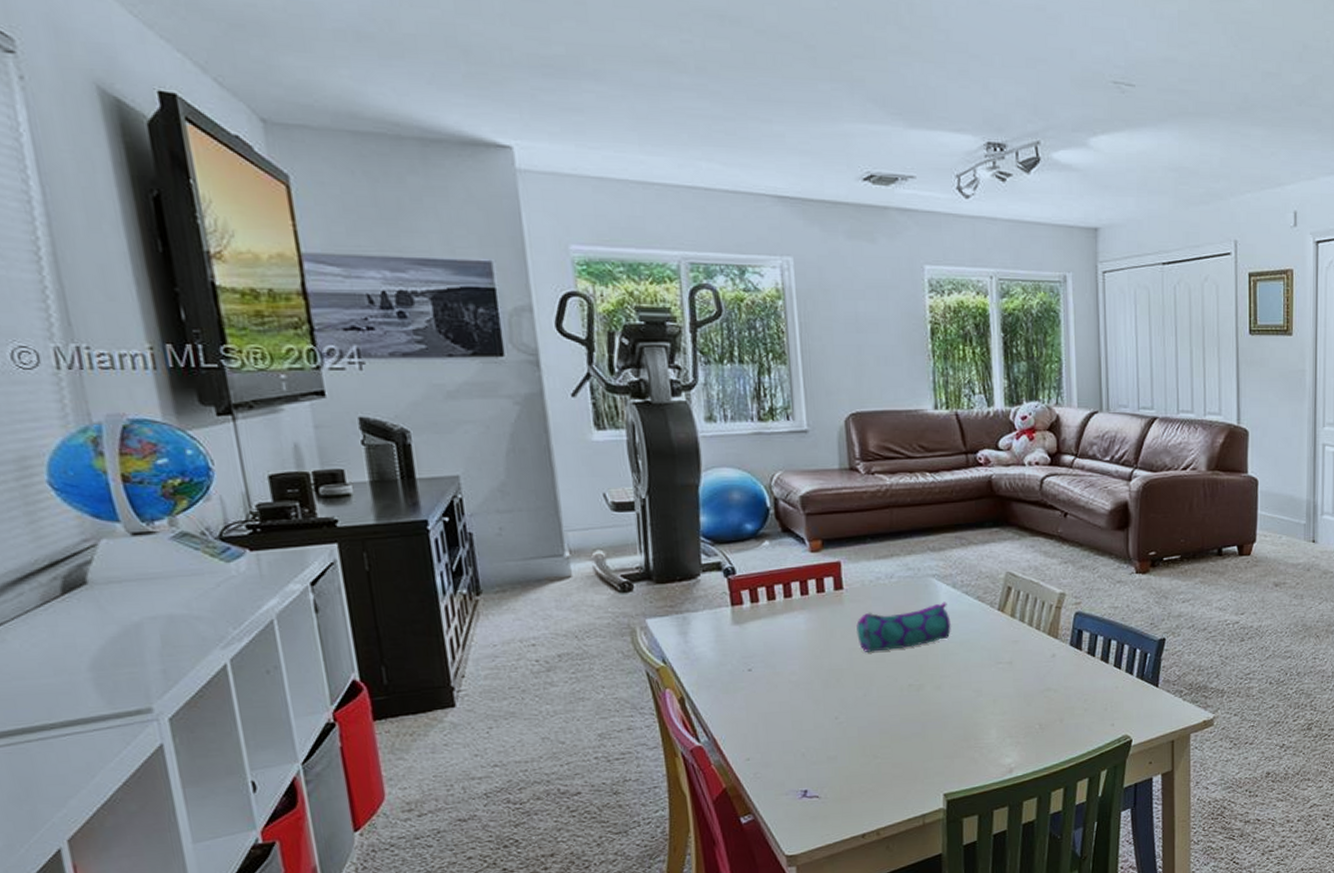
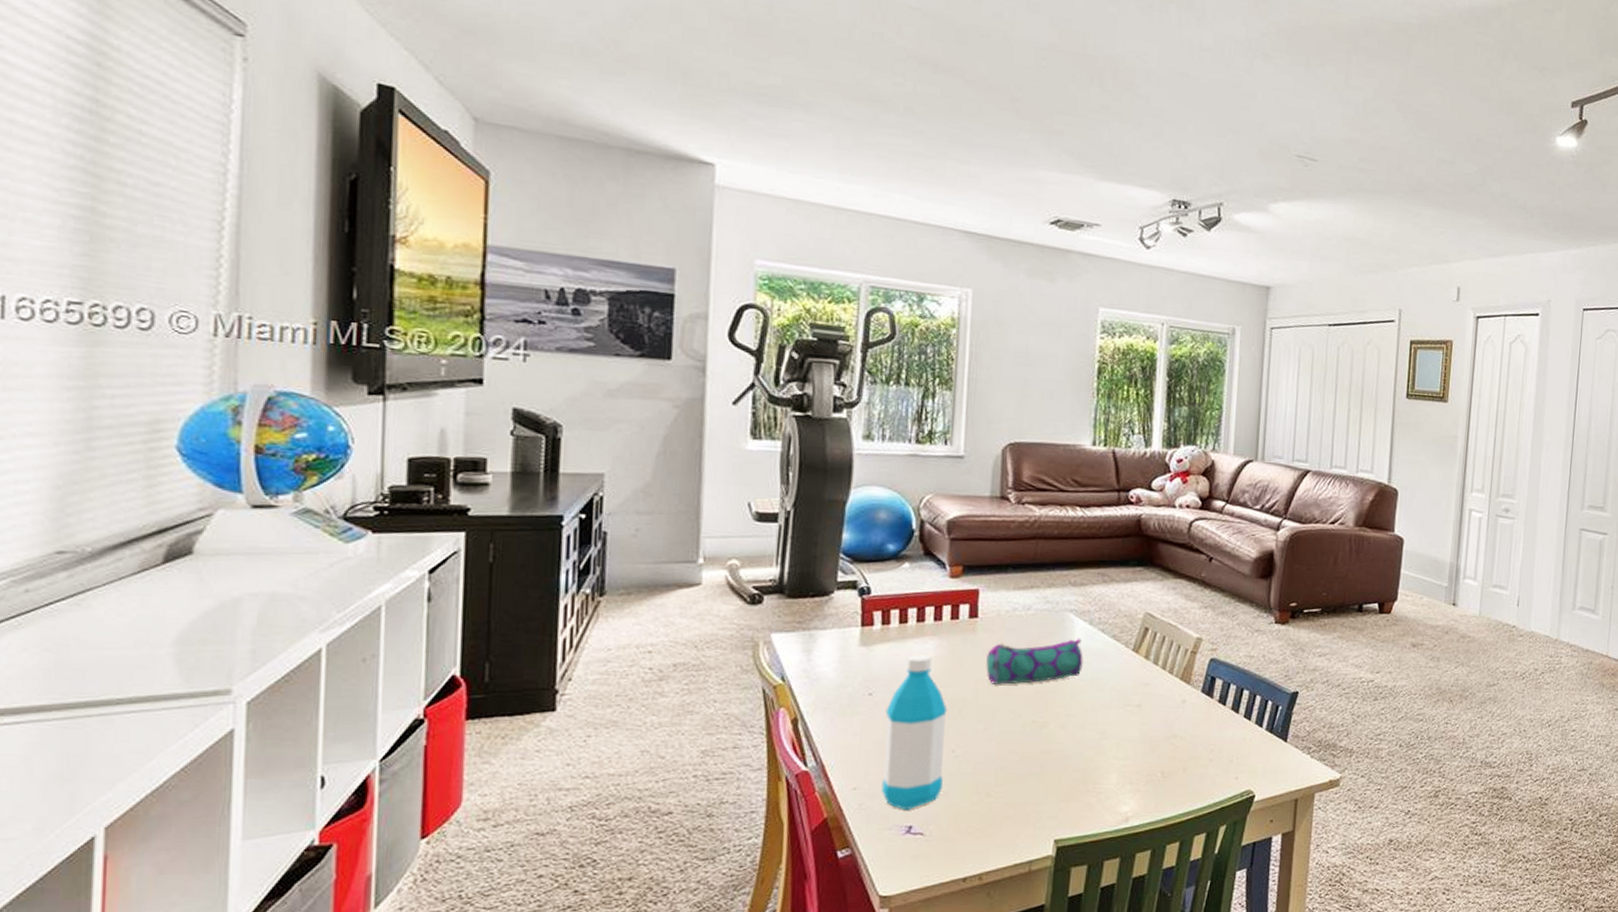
water bottle: none [766,629,831,776] -> present [881,655,948,811]

